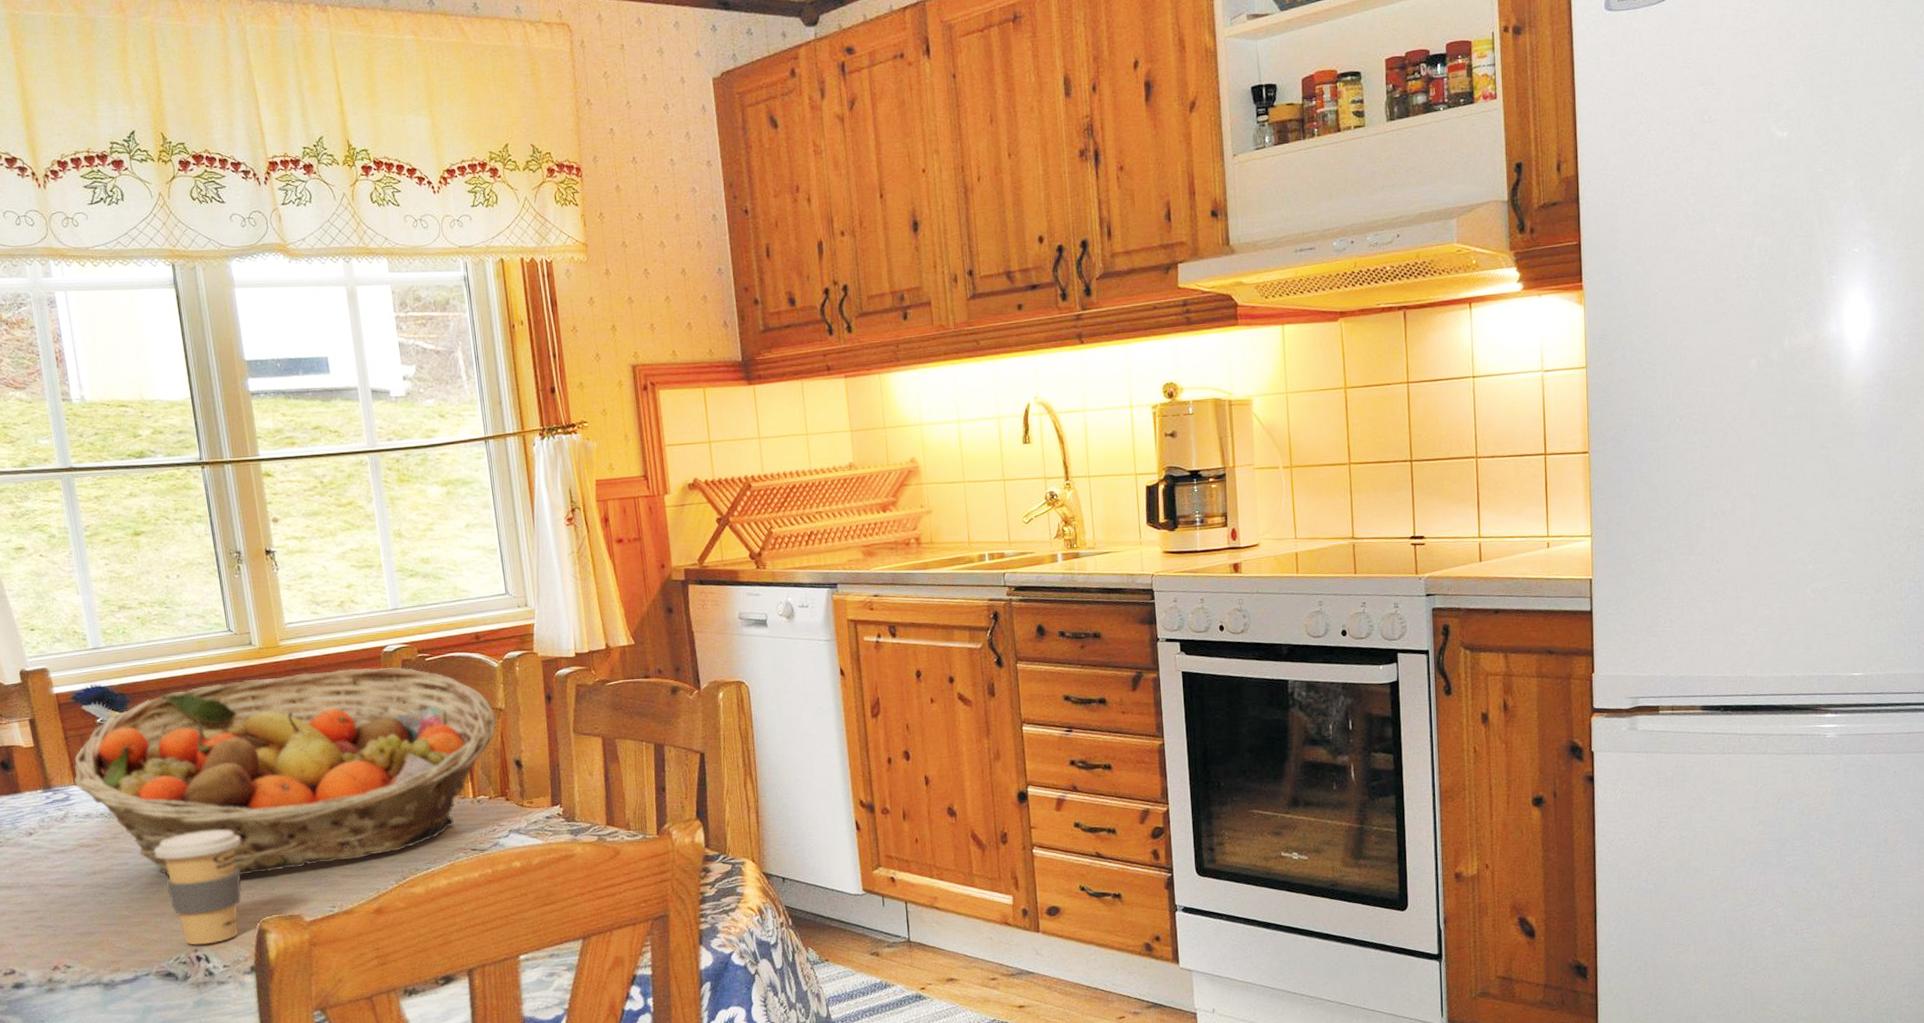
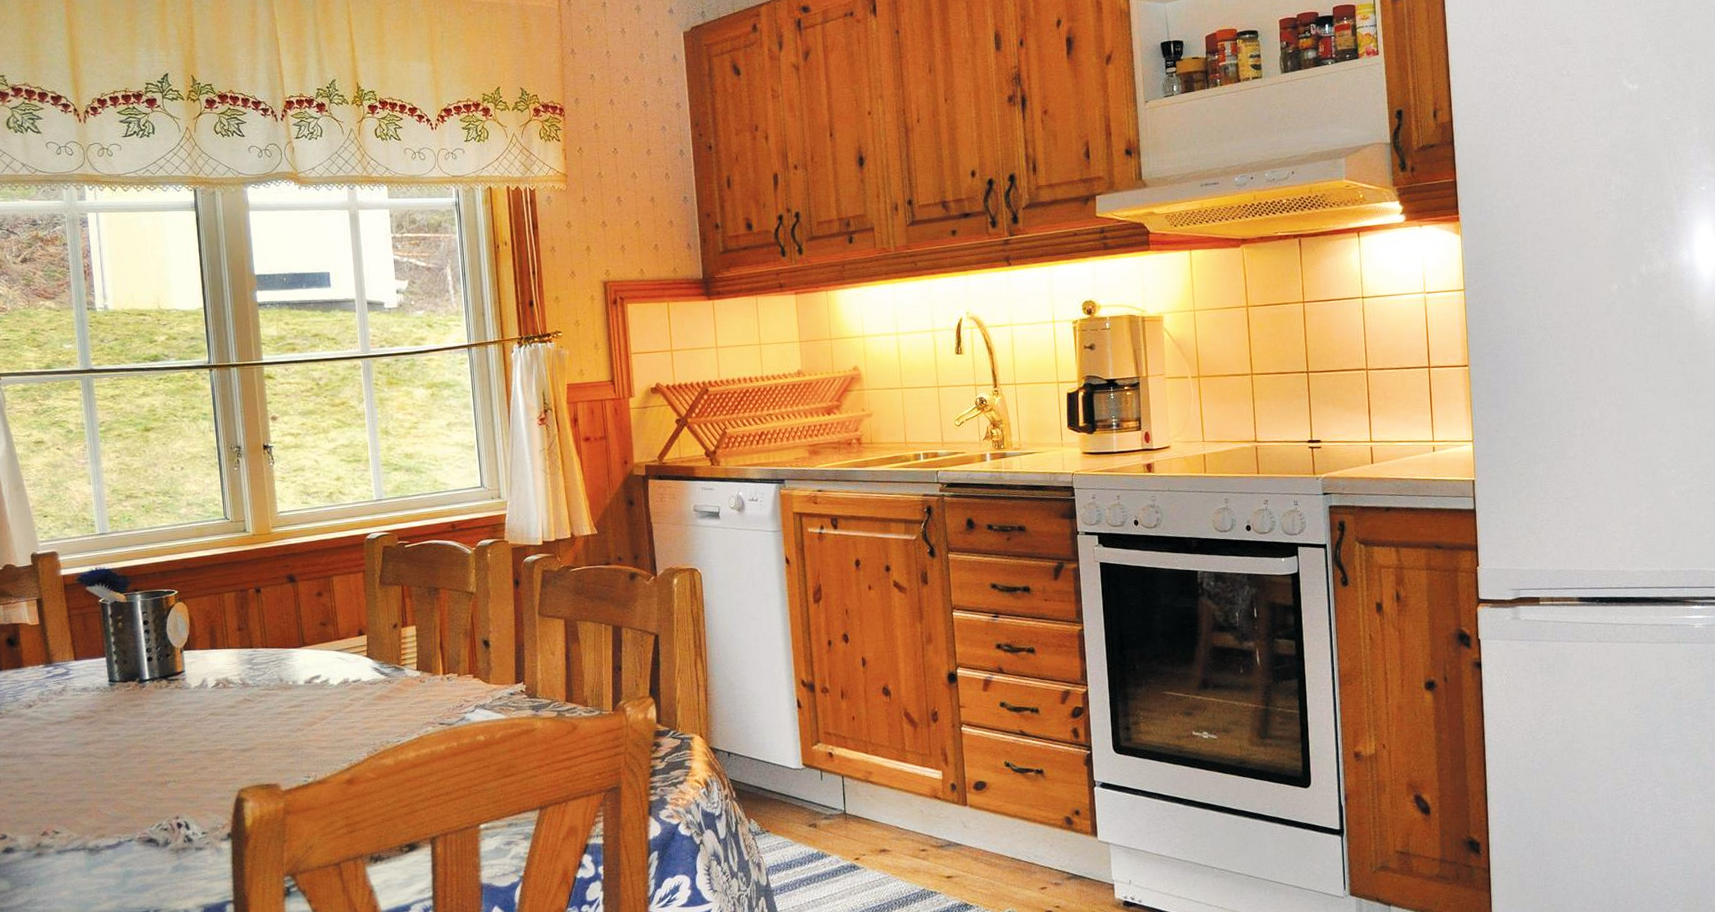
fruit basket: present [73,667,497,876] -> none [74,553,468,747]
coffee cup: present [154,829,241,946] -> none [144,703,226,813]

